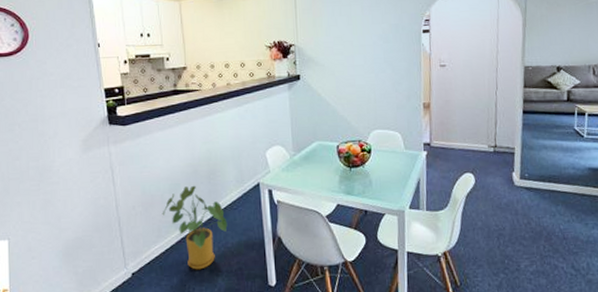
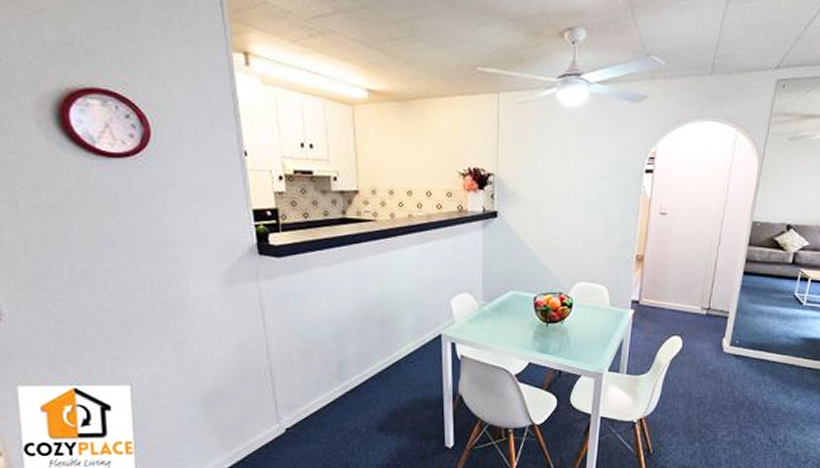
house plant: present [162,185,228,270] -> none [323,333,401,428]

